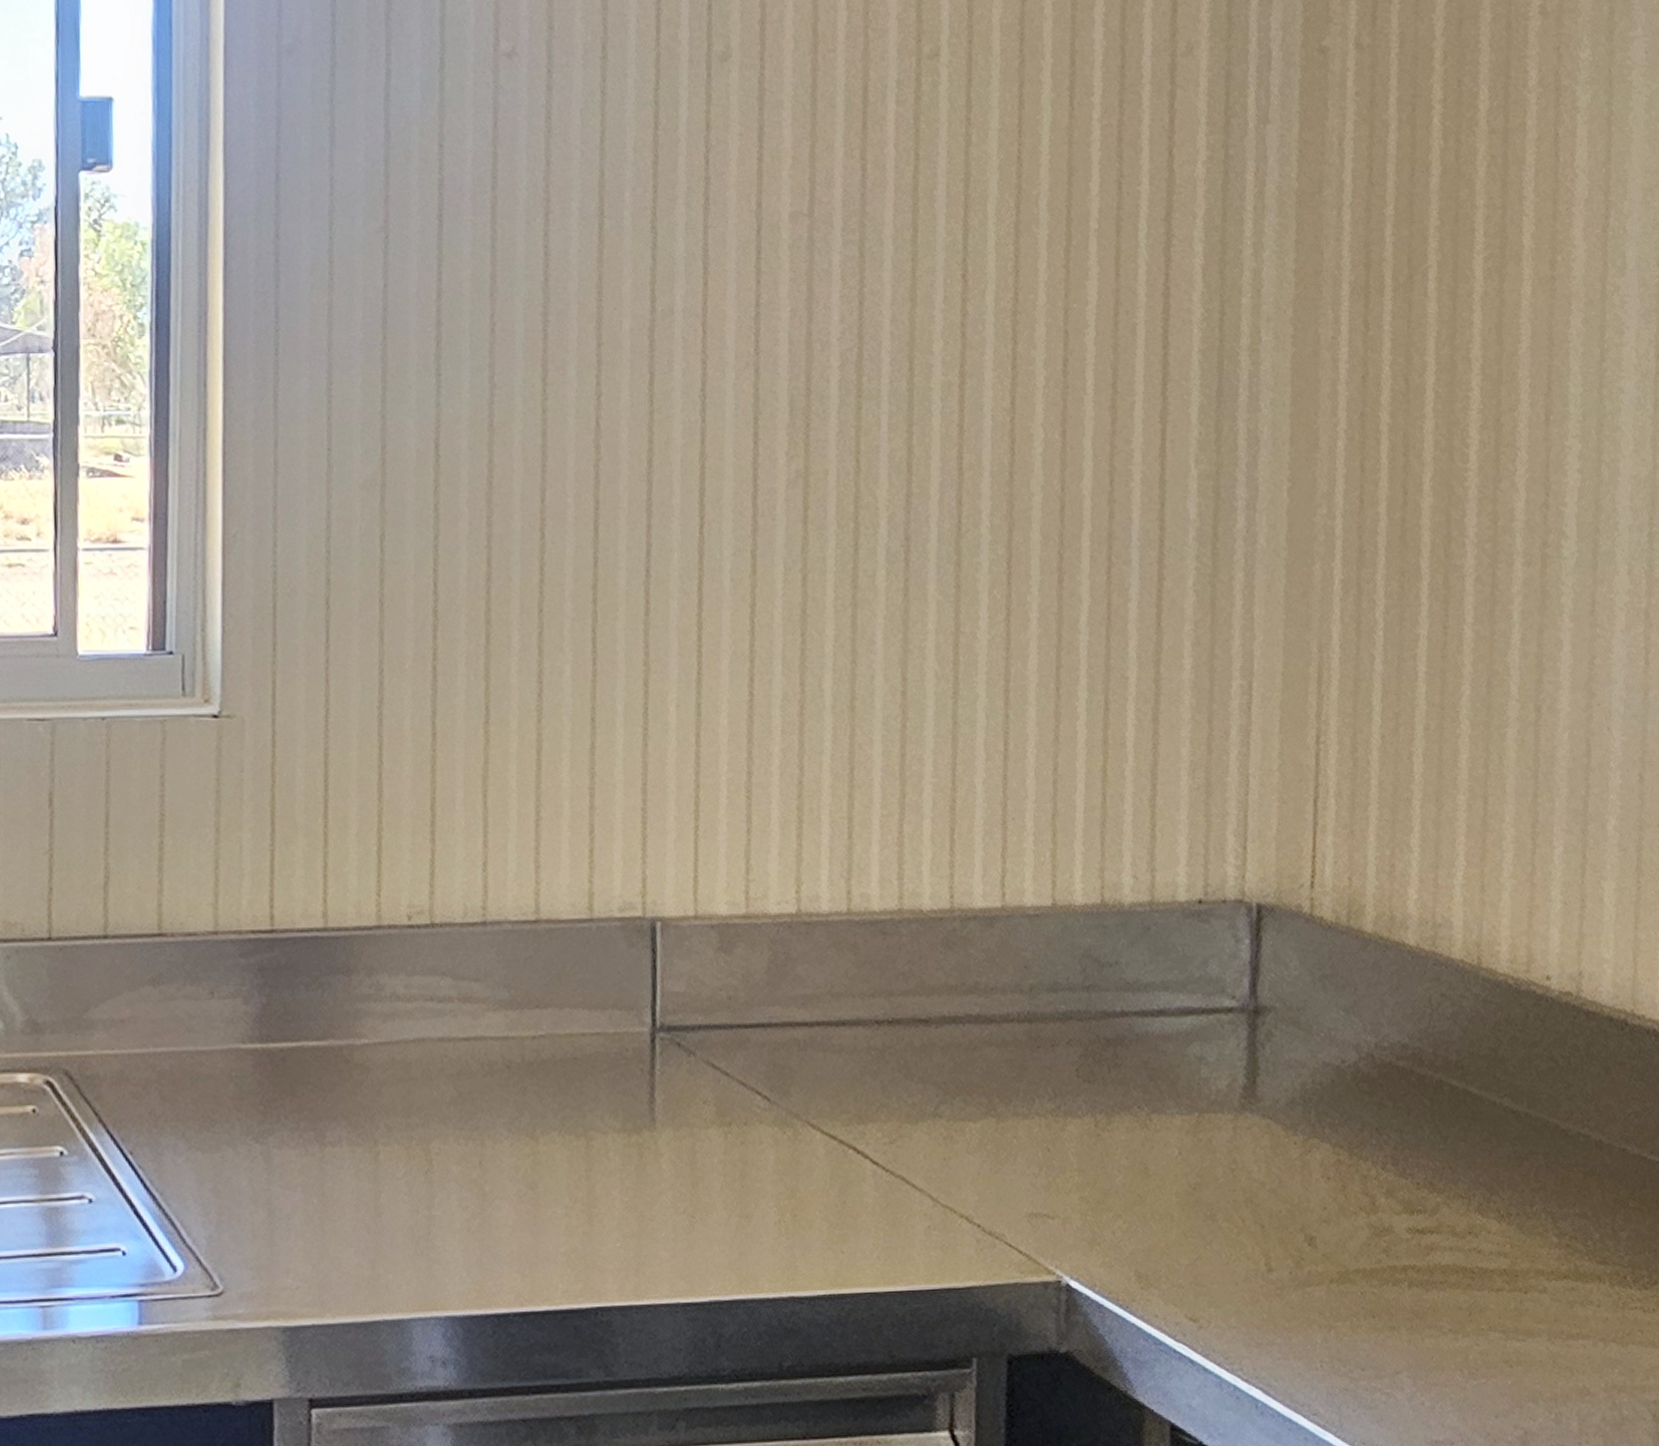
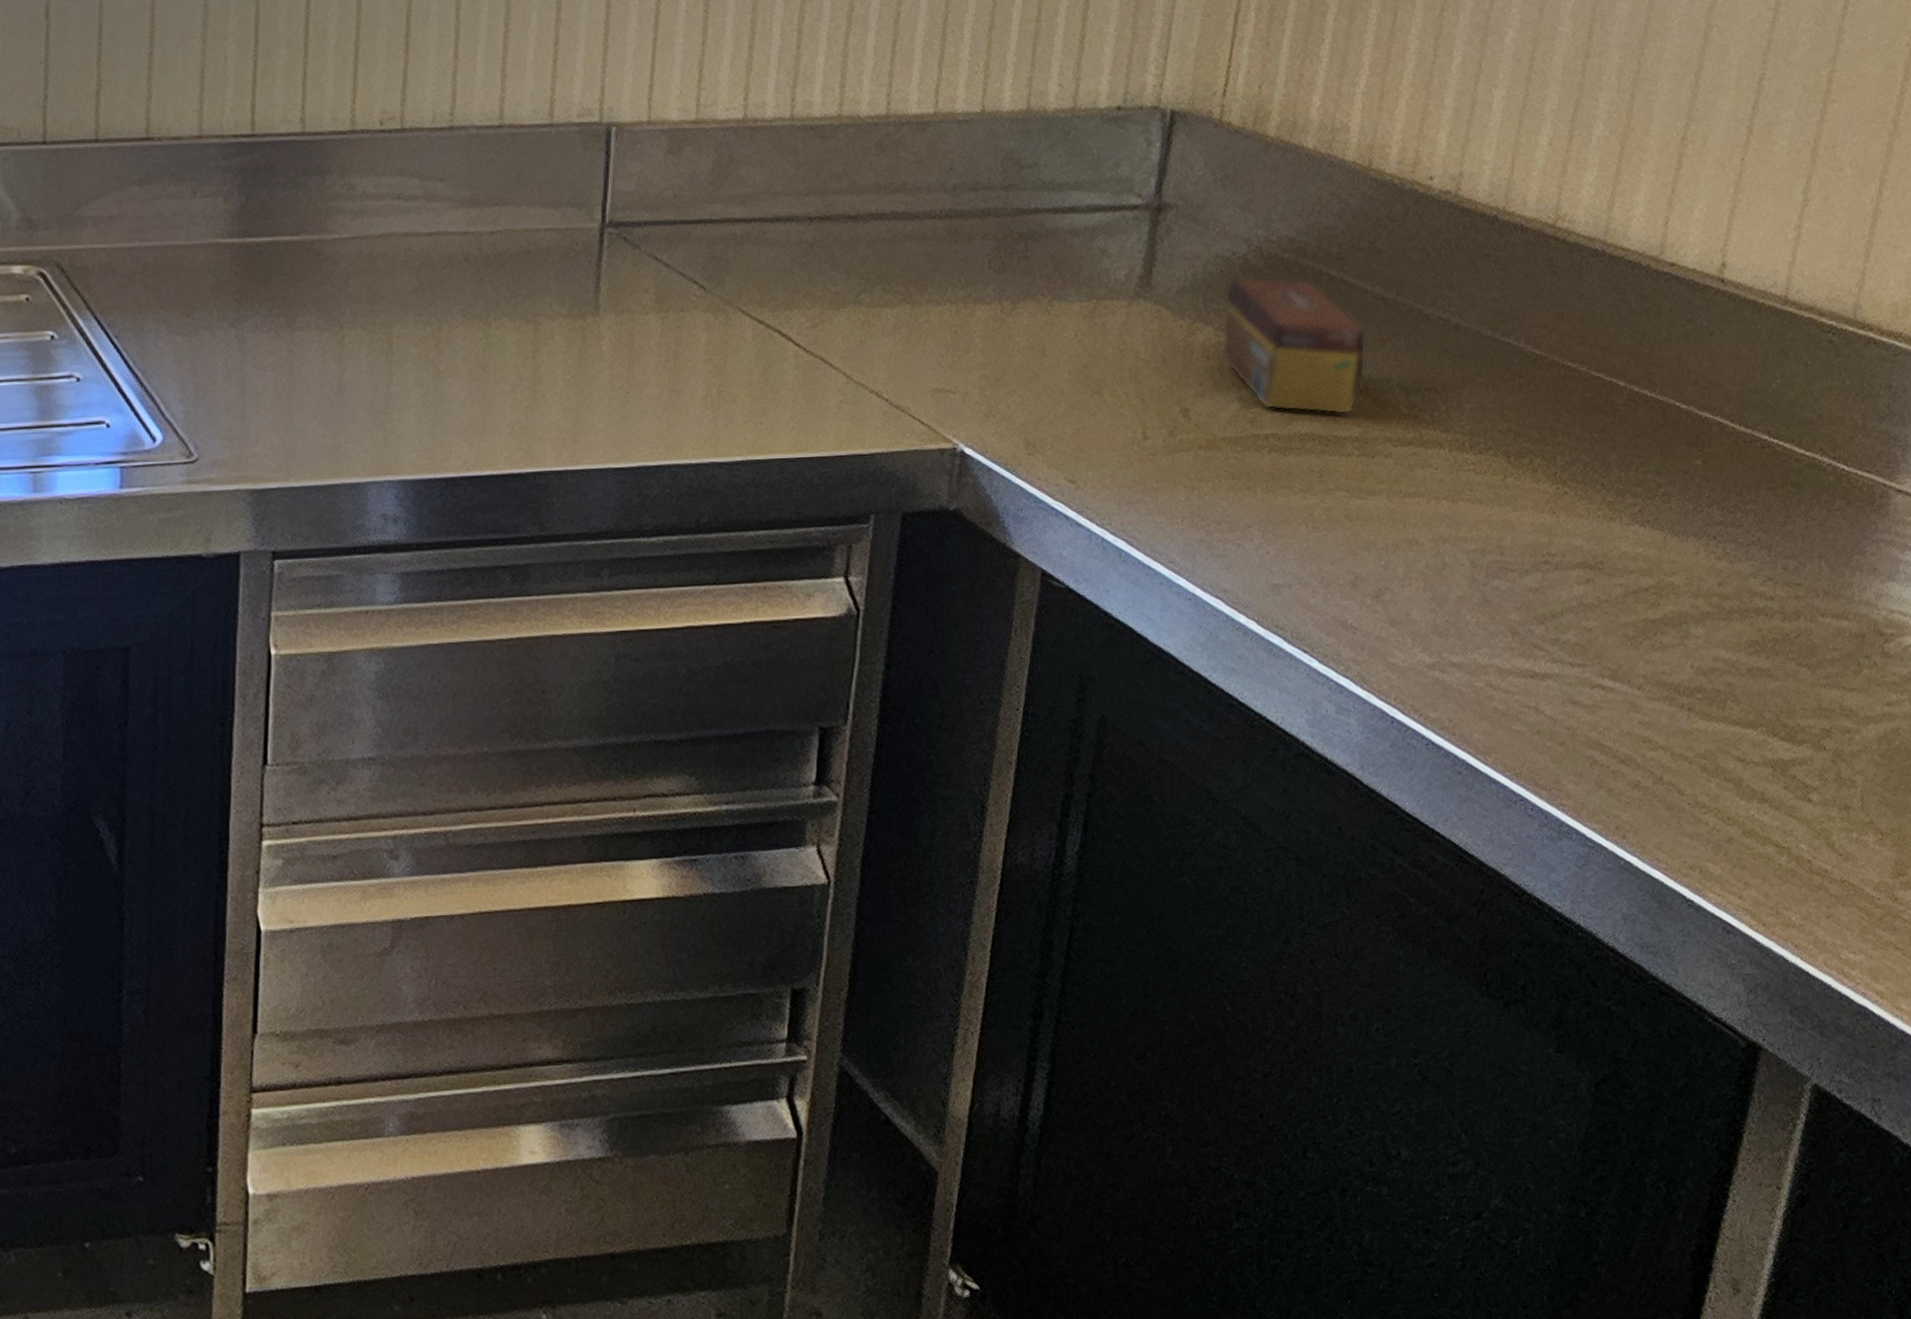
tea box: none [1339,1087,1505,1244] -> present [1221,277,1366,415]

